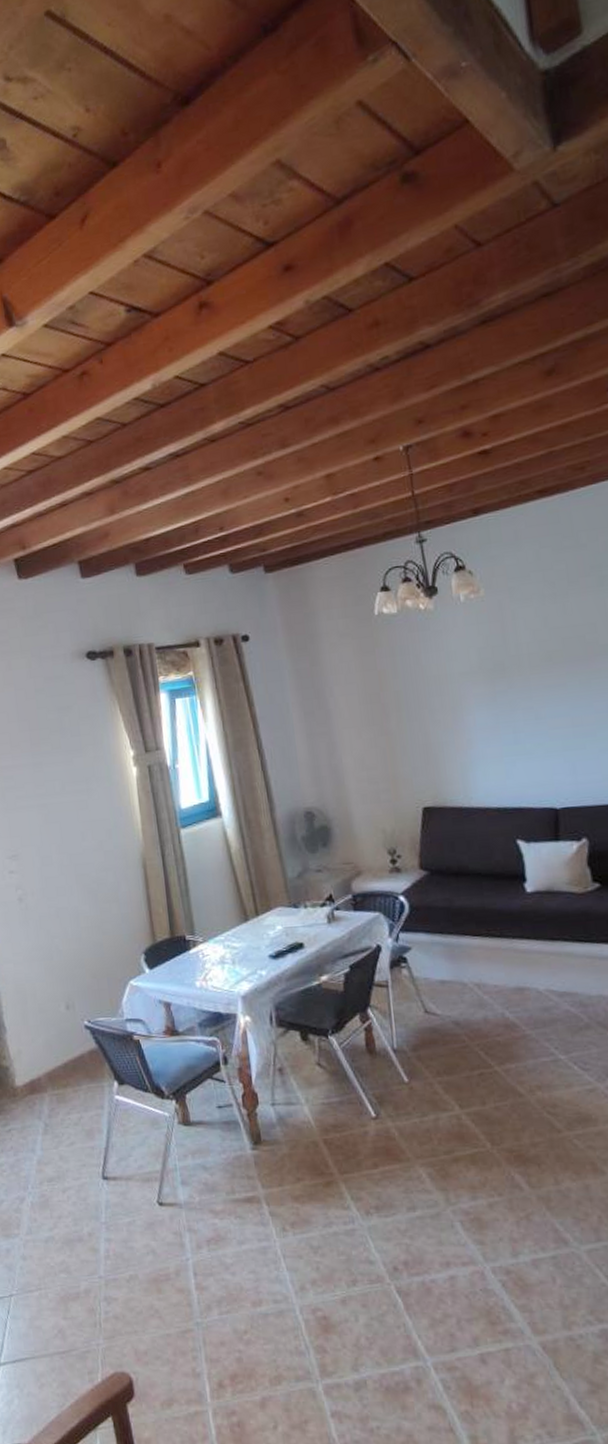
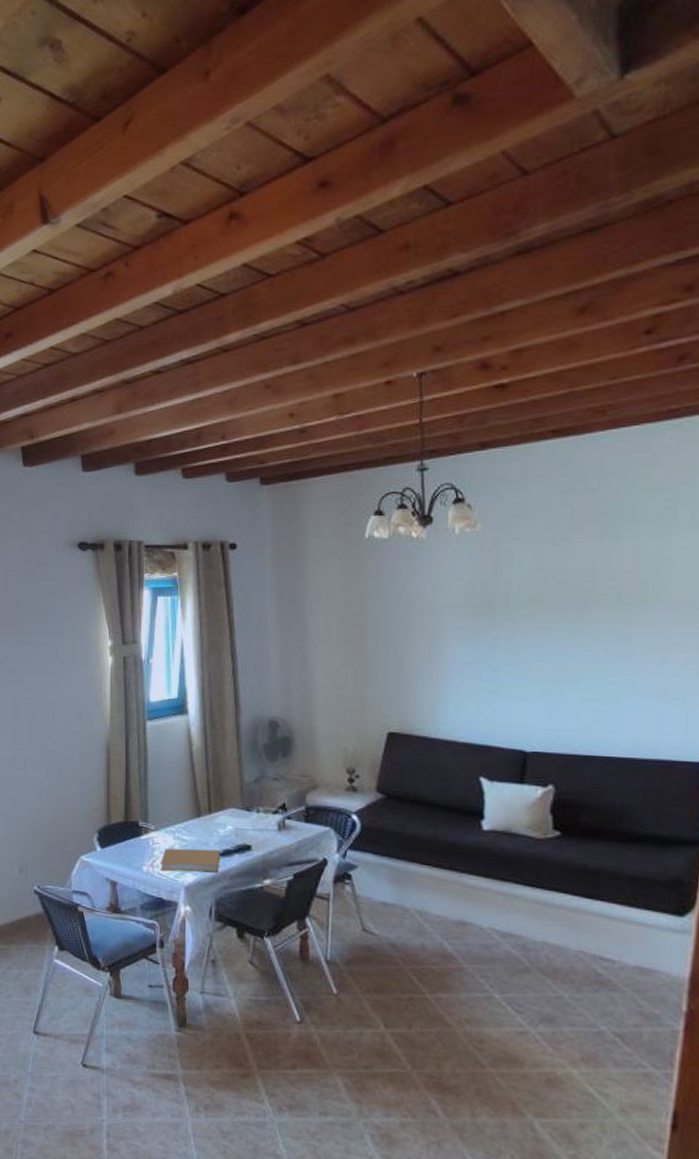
book: none [213,953,274,984] -> present [161,848,221,873]

